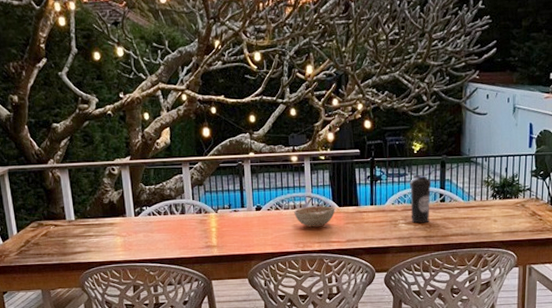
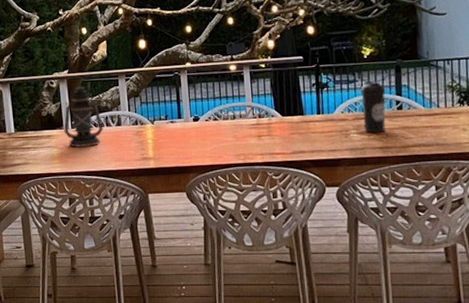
lantern: none [127,173,168,236] -> present [64,86,104,148]
decorative bowl: present [294,206,335,228] -> none [234,115,279,139]

